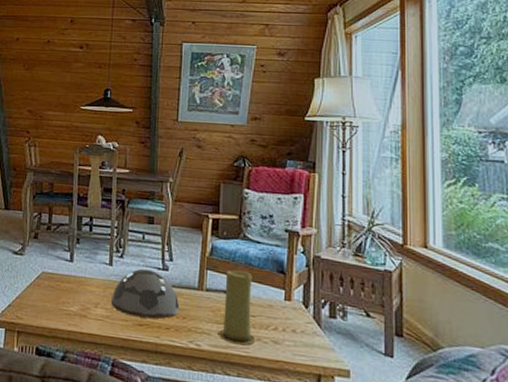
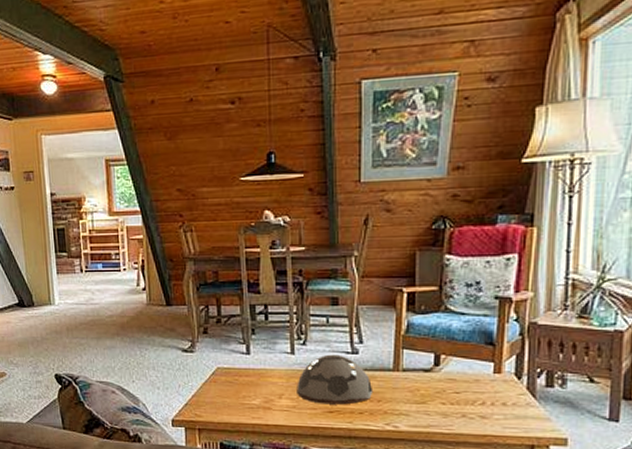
candle: present [218,270,256,346] -> none [417,345,461,423]

